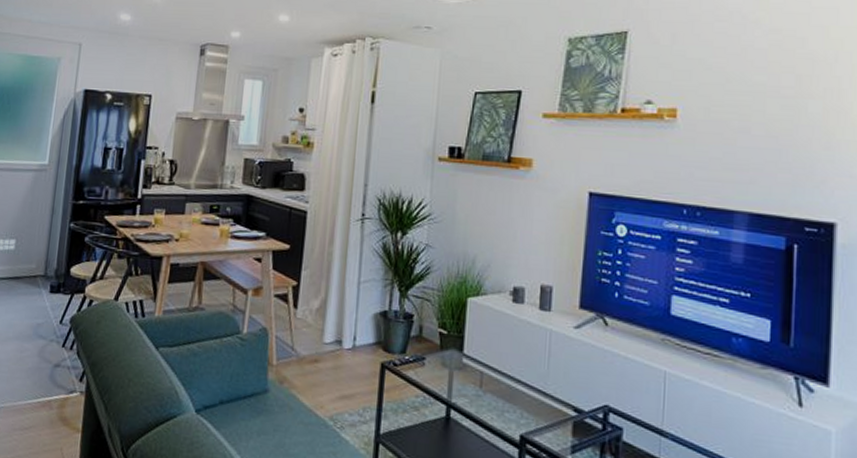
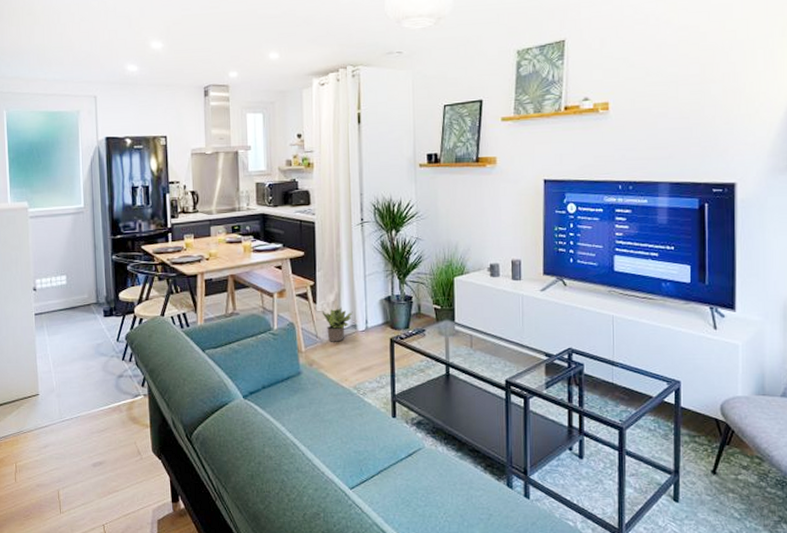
potted plant: none [302,314,340,359] -> present [322,306,353,342]

